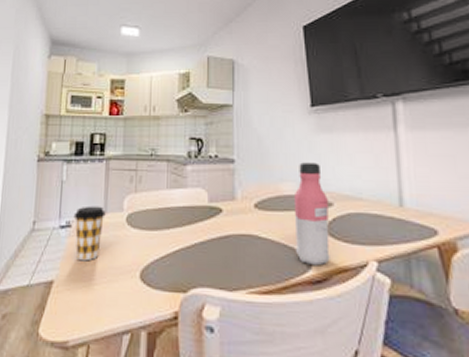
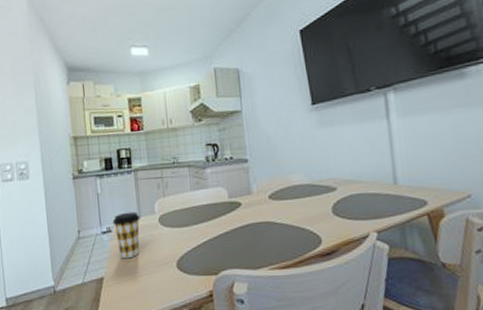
water bottle: present [293,162,330,266] -> none [302,154,337,242]

